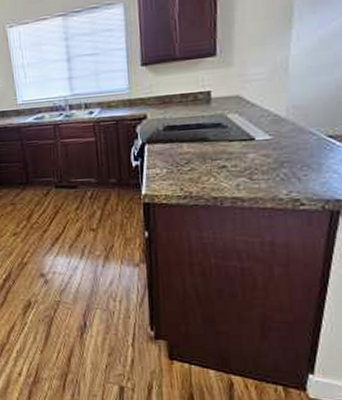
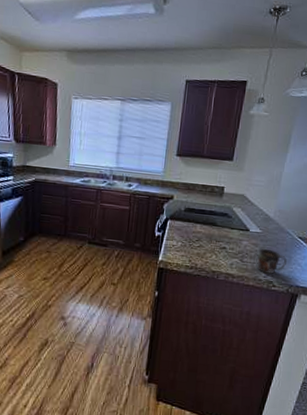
mug: none [272,158,316,190] -> present [257,248,287,274]

